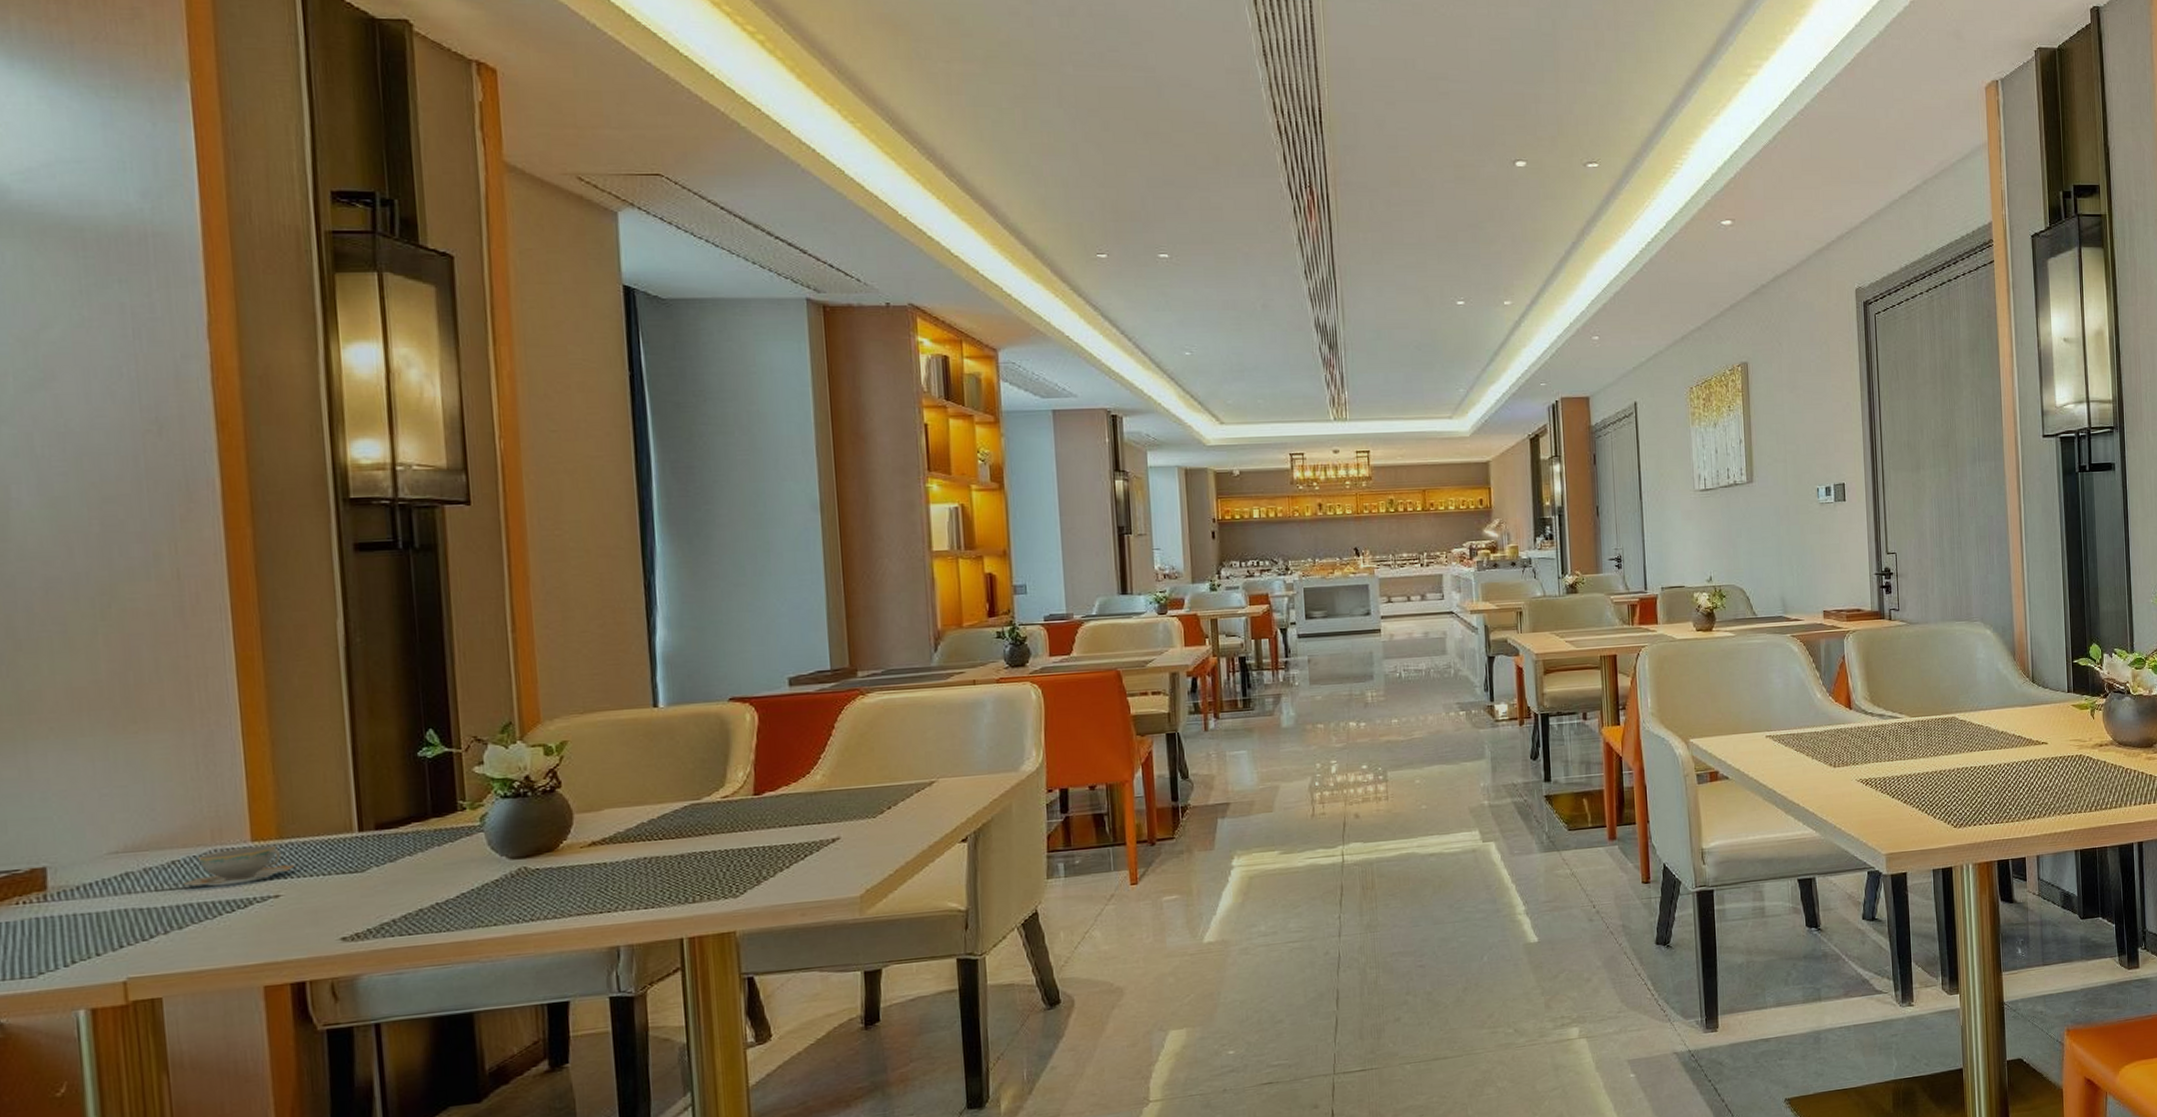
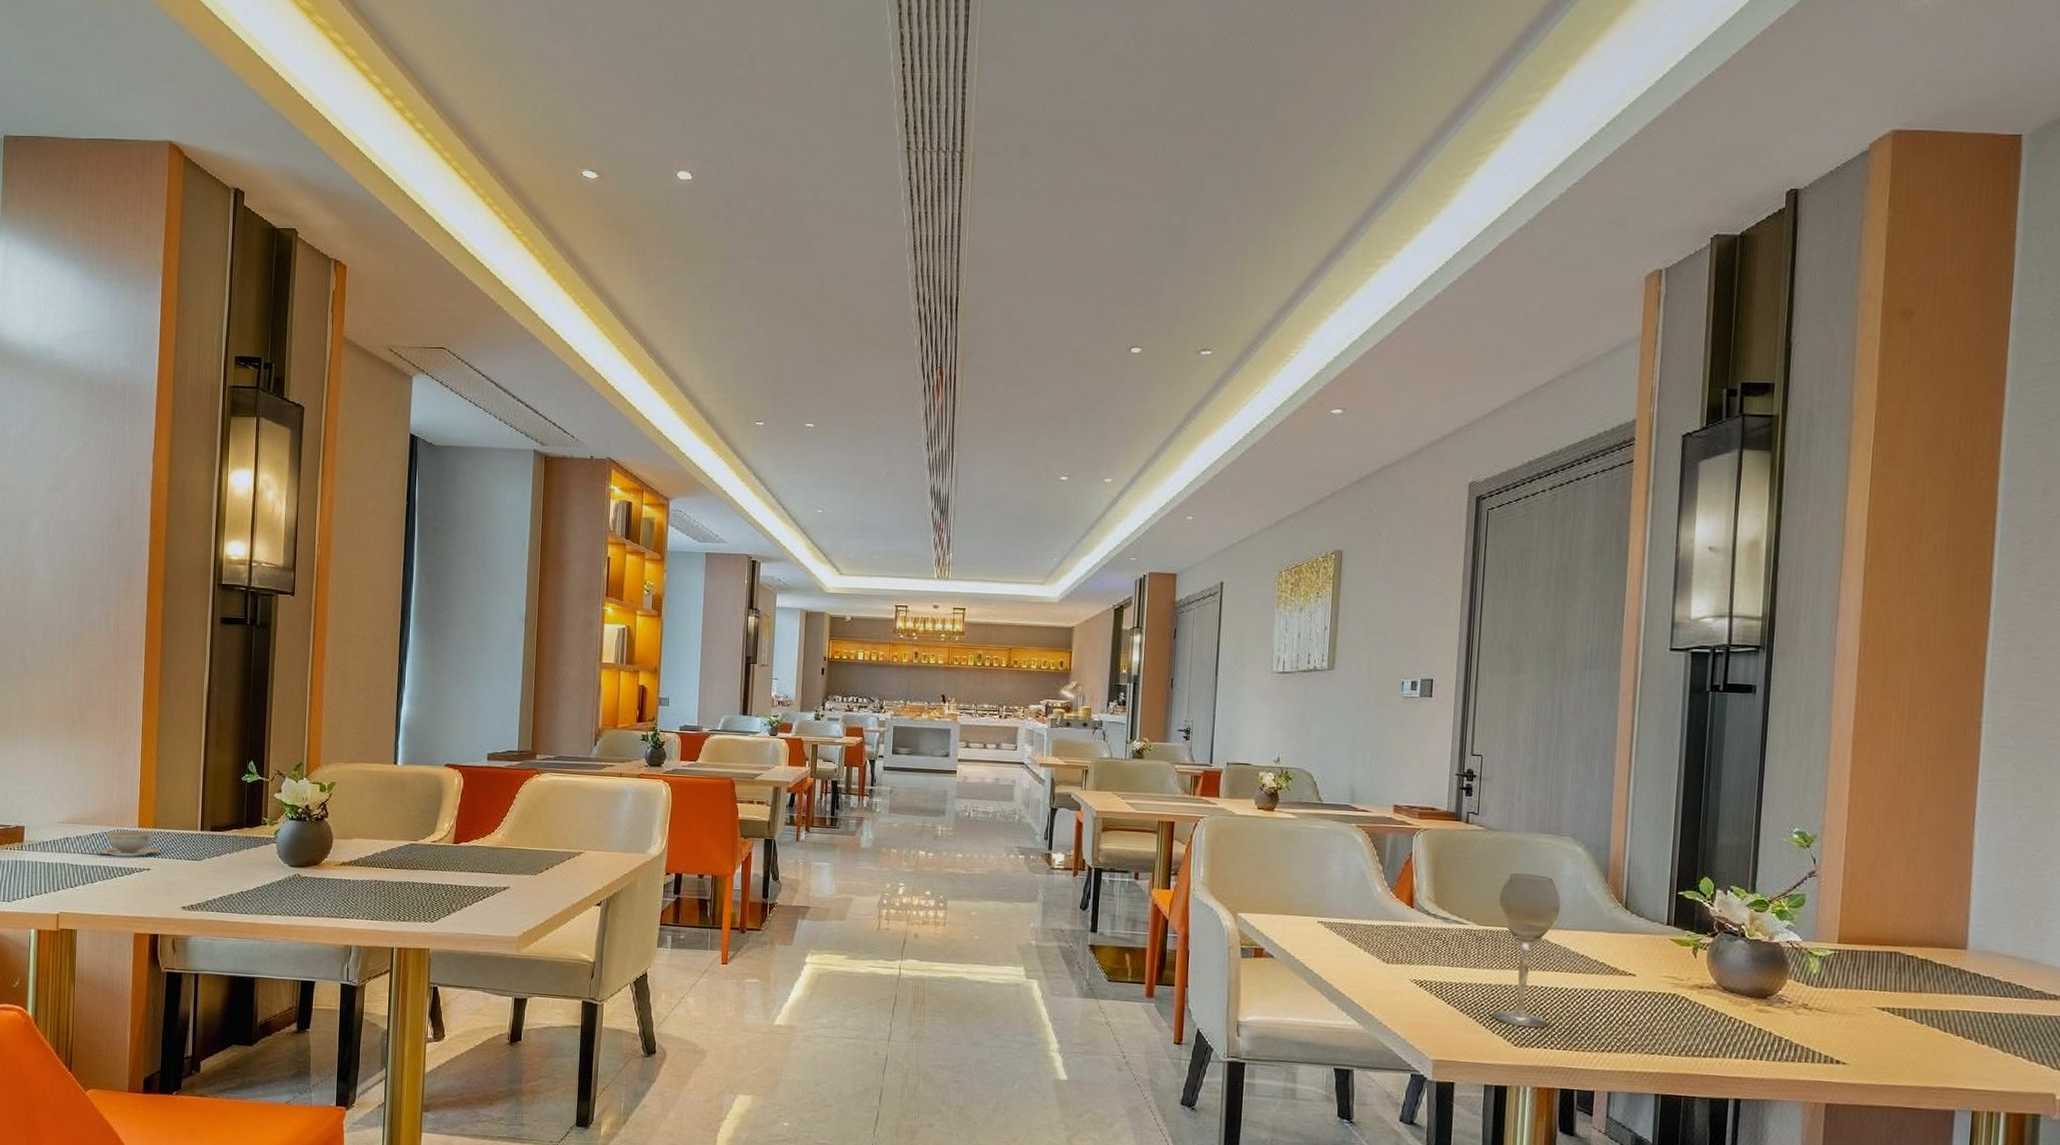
wineglass: none [1925,661,1980,808] -> present [1492,873,1560,1028]

